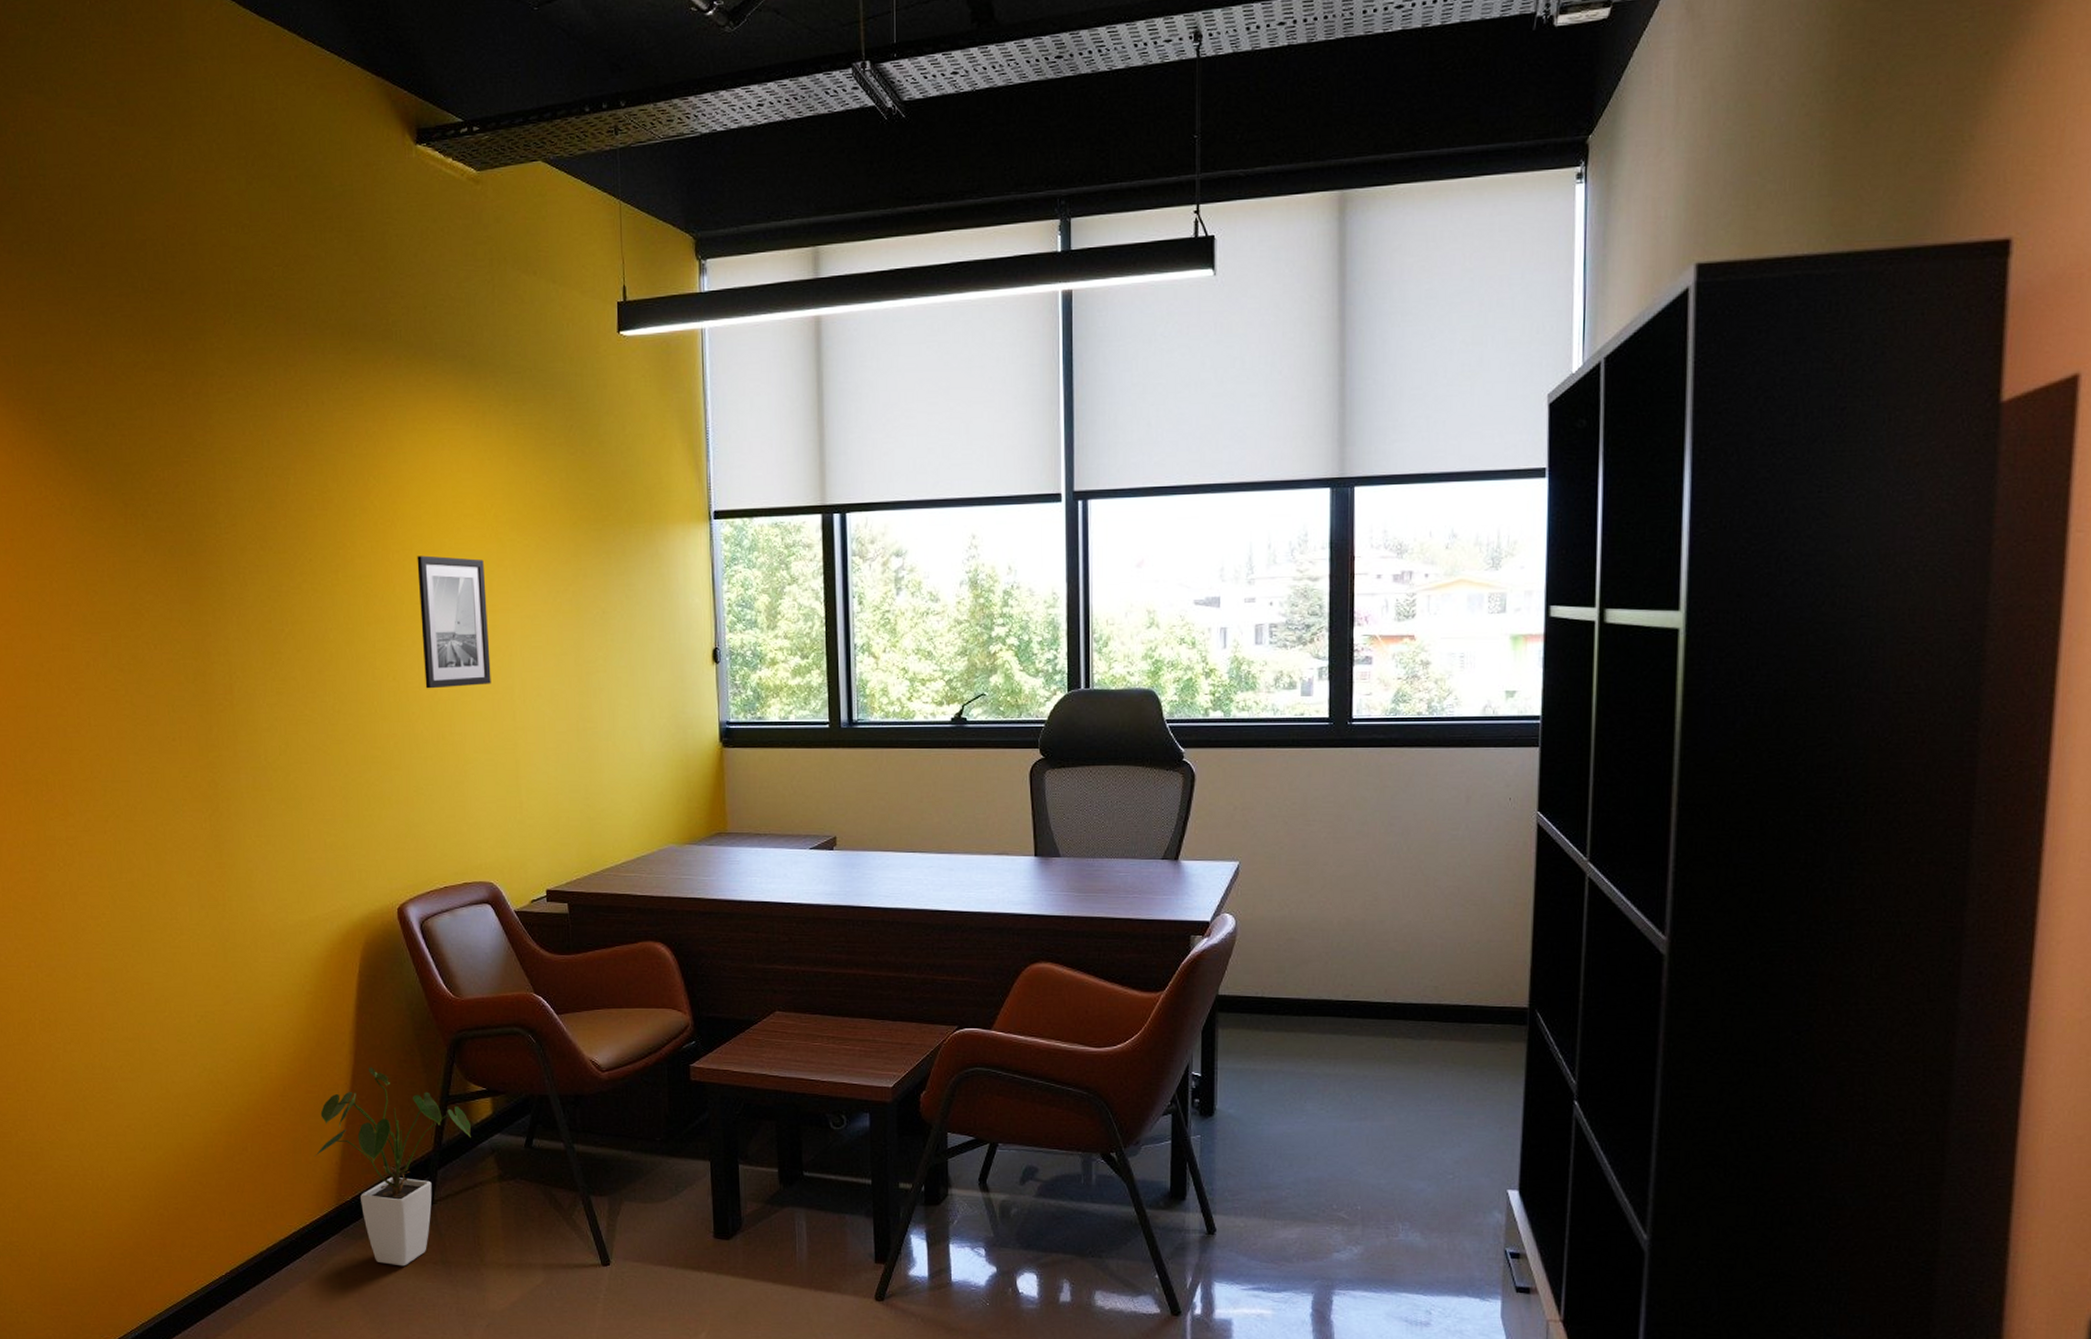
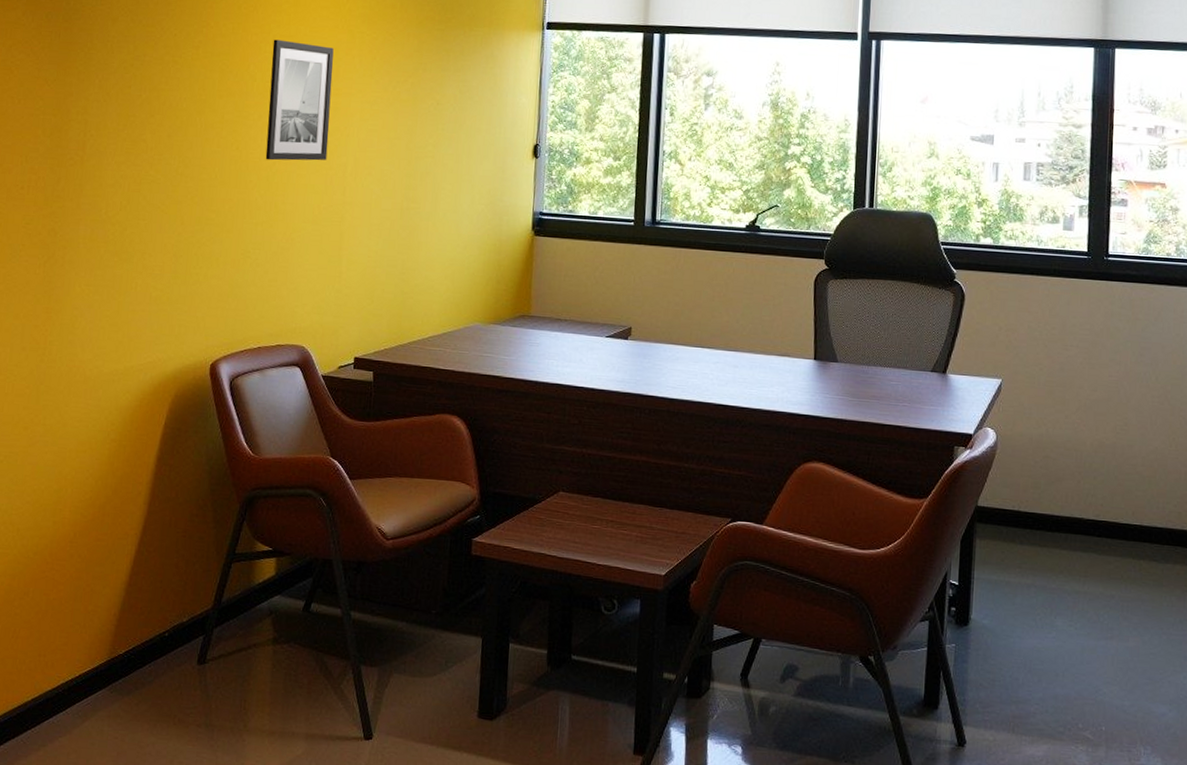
house plant: present [314,1067,471,1267] -> none [94,519,253,727]

